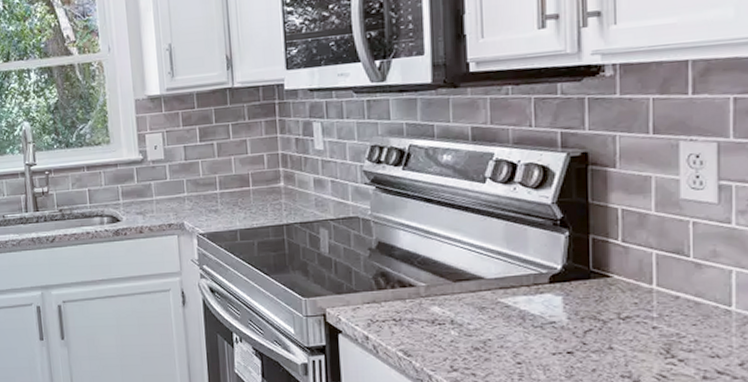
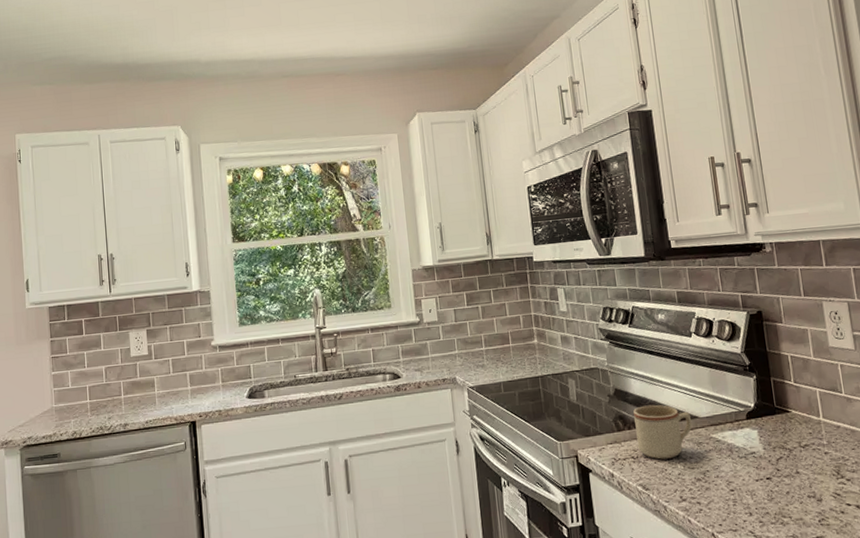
mug: none [400,261,475,324] -> present [633,404,692,460]

